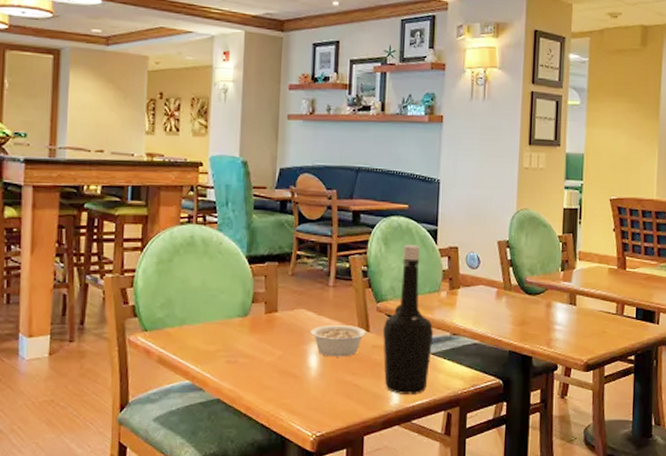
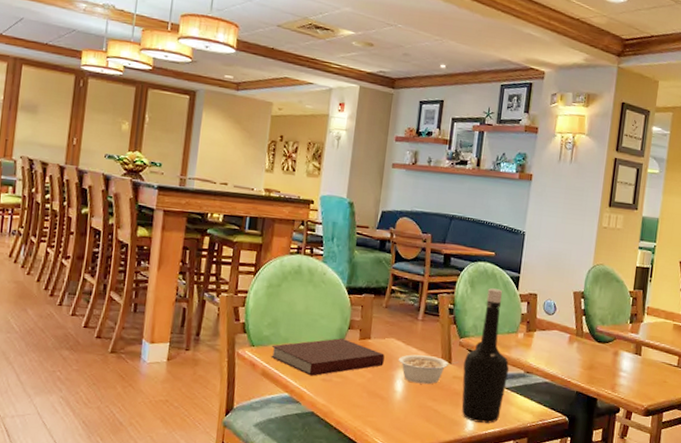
notebook: none [166,314,295,359] -> present [270,338,385,376]

